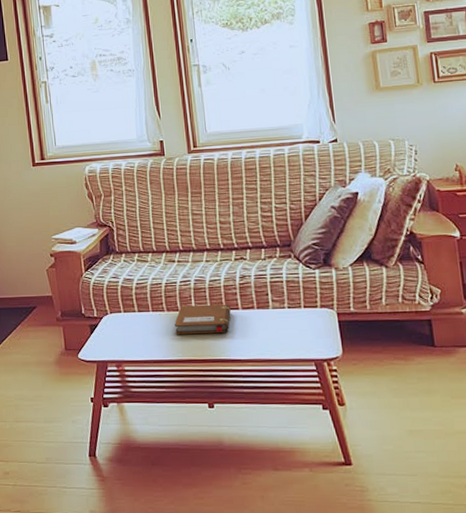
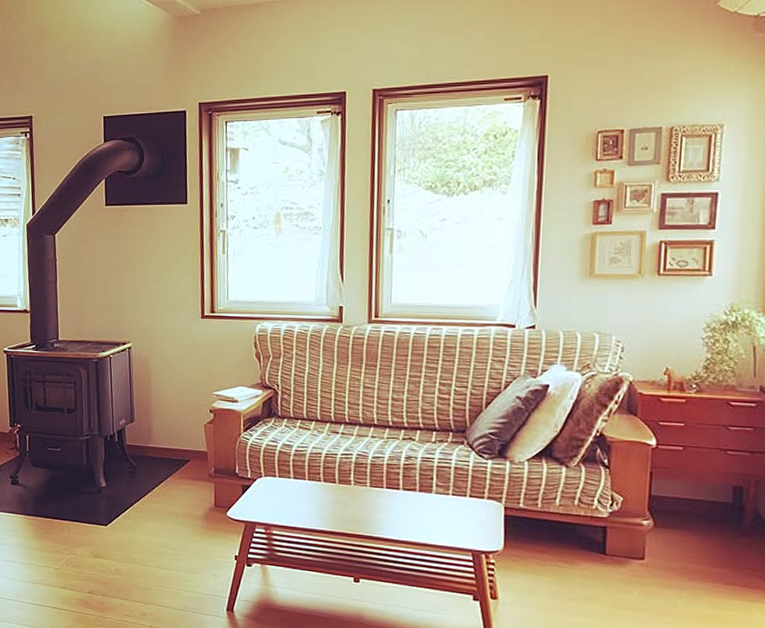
notebook: present [174,304,231,334] -> none [329,478,391,512]

